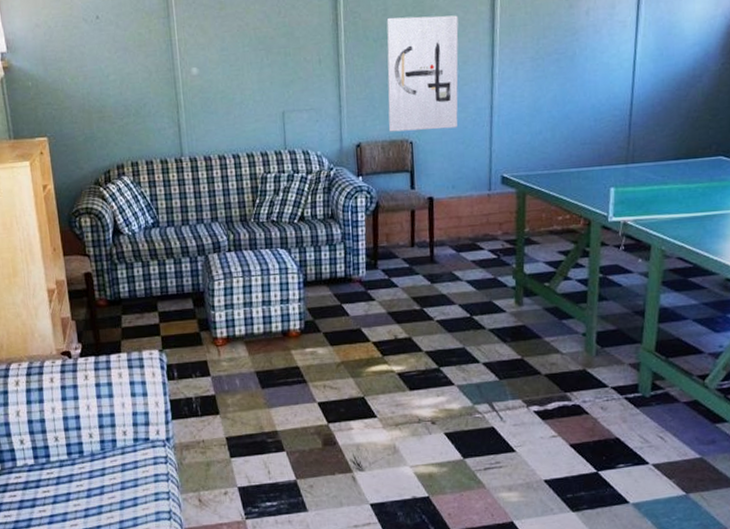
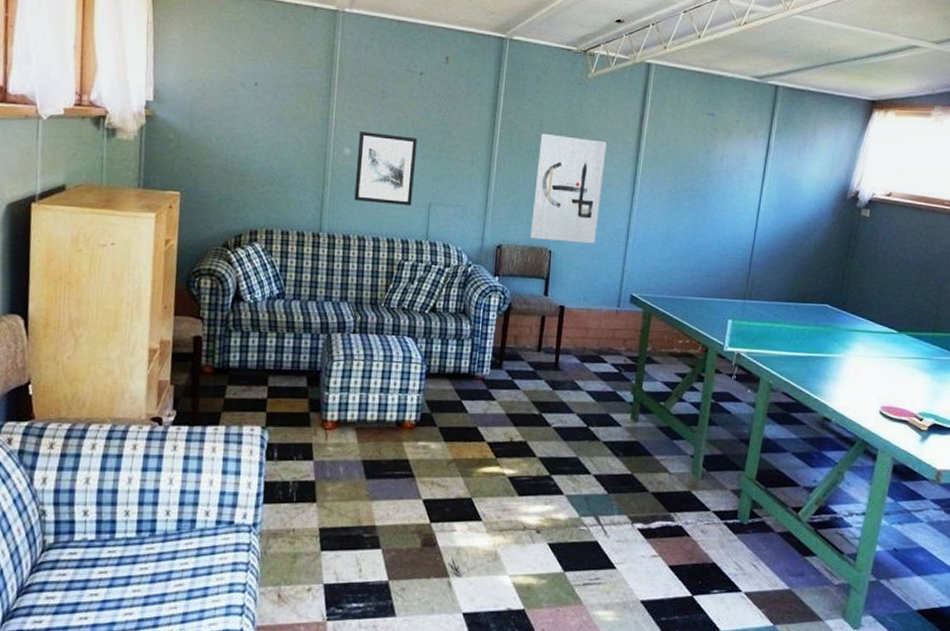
wall art: none [203,45,266,120] -> present [354,131,418,206]

